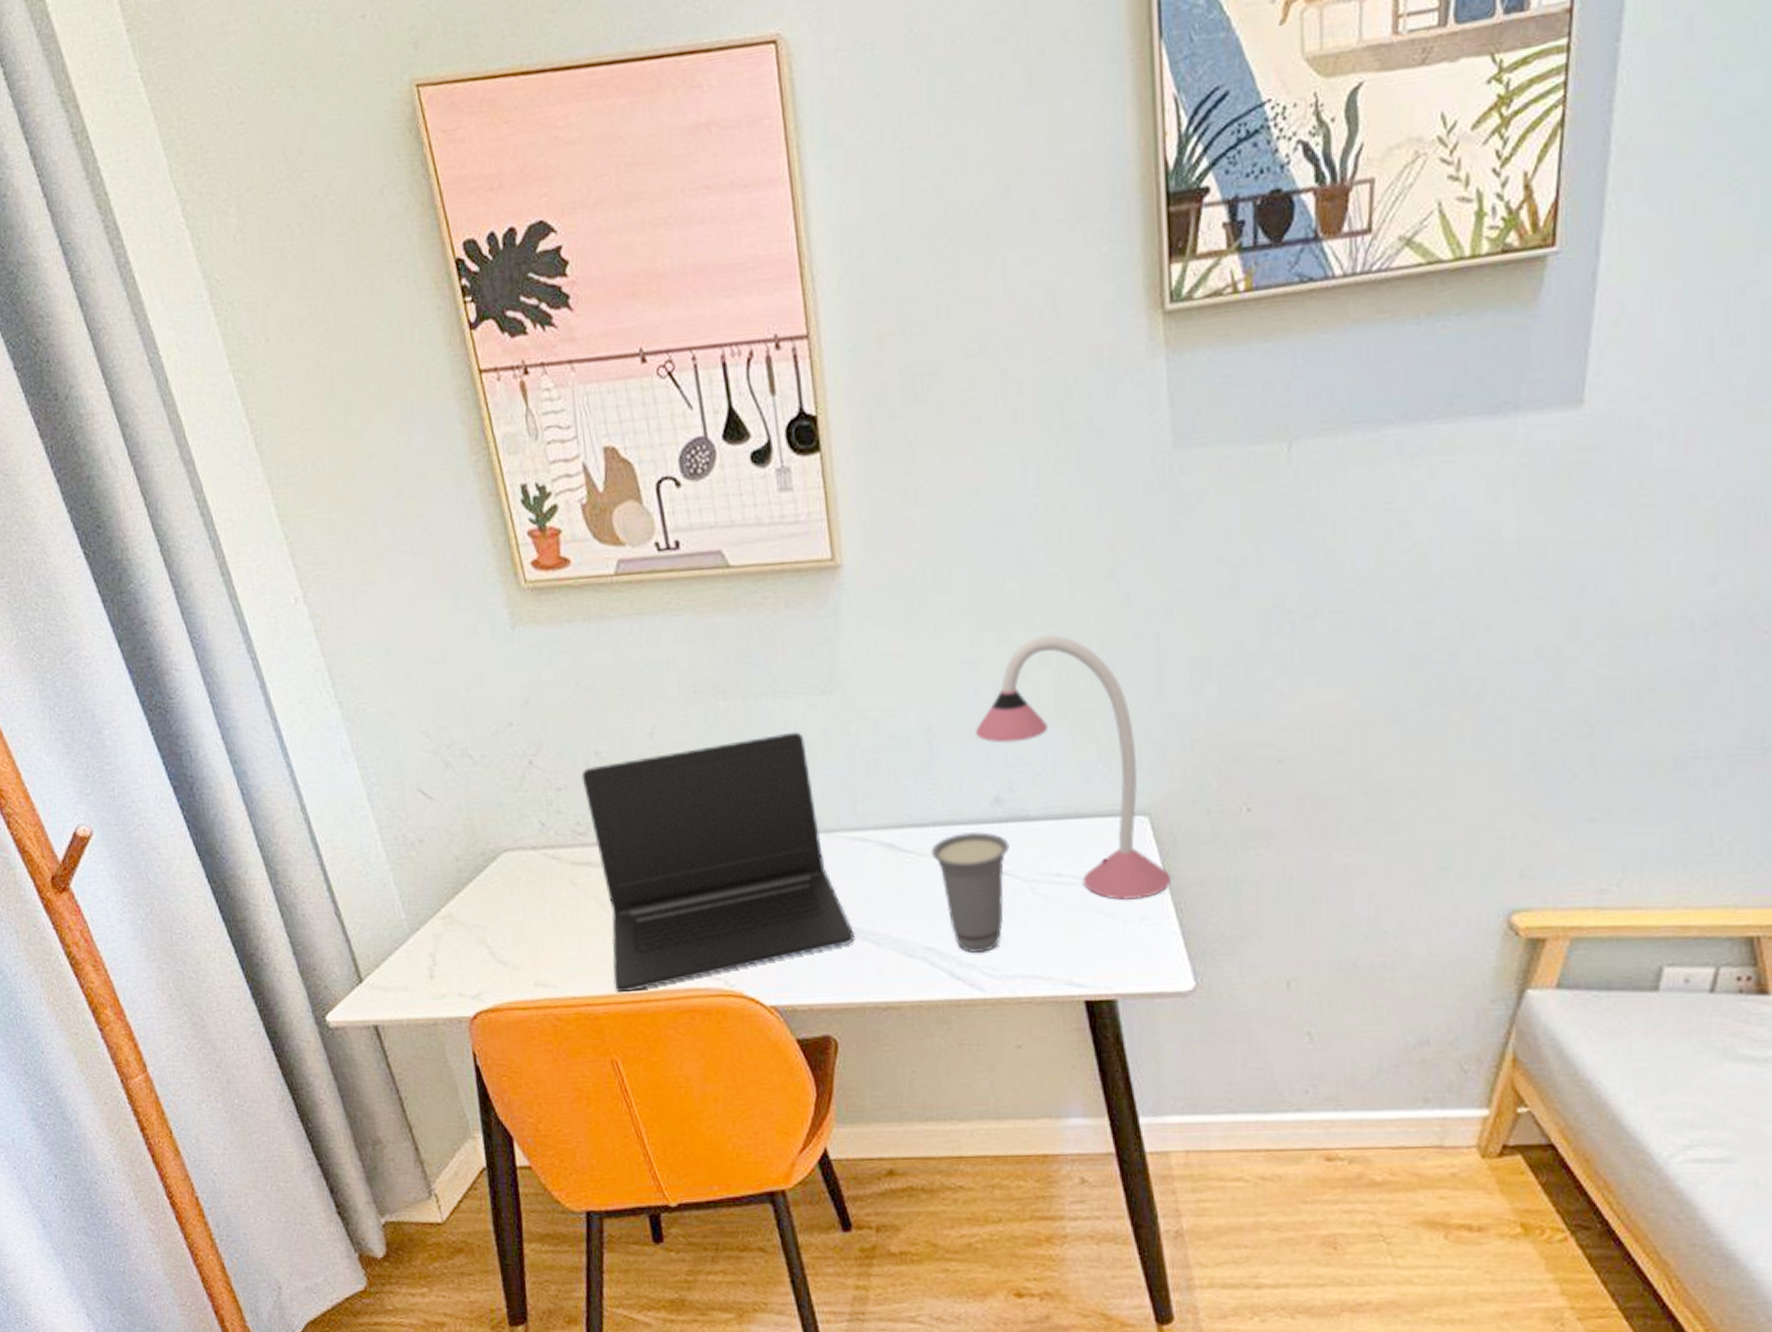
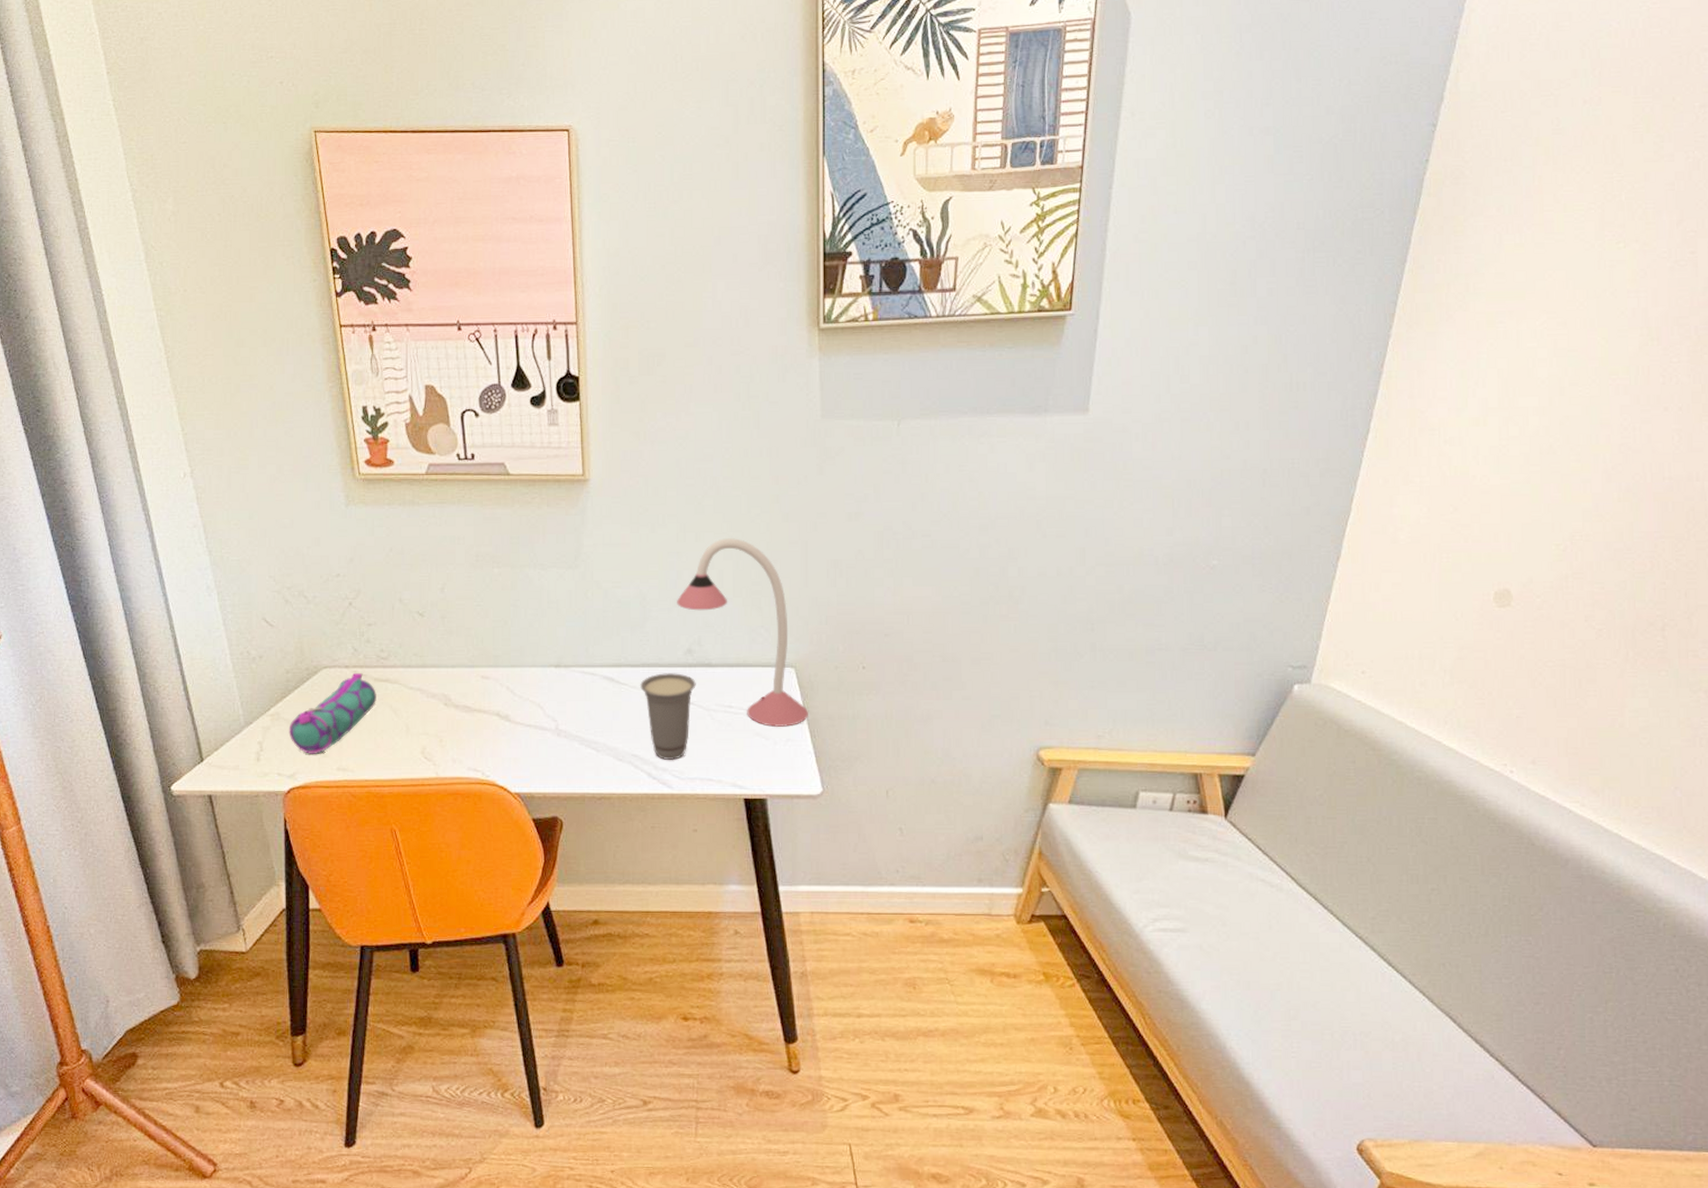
pencil case: none [466,856,577,967] -> present [289,673,376,754]
laptop: present [581,731,855,993] -> none [388,593,581,778]

